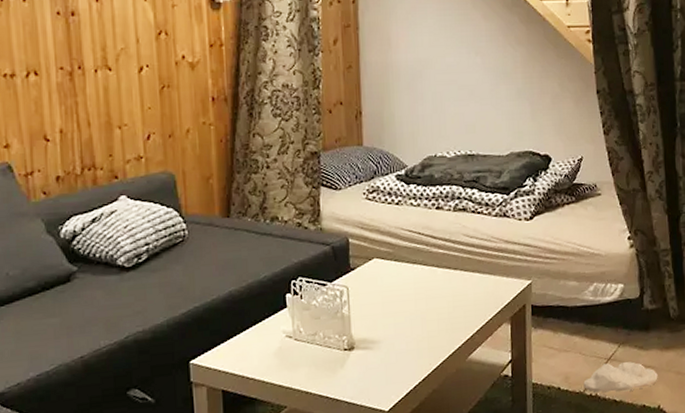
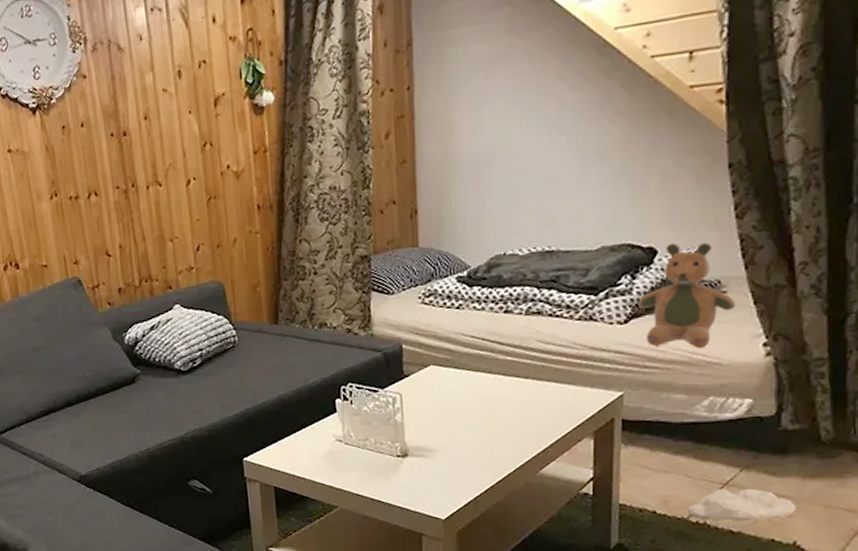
teddy bear: none [539,152,607,242] -> present [638,242,735,349]

